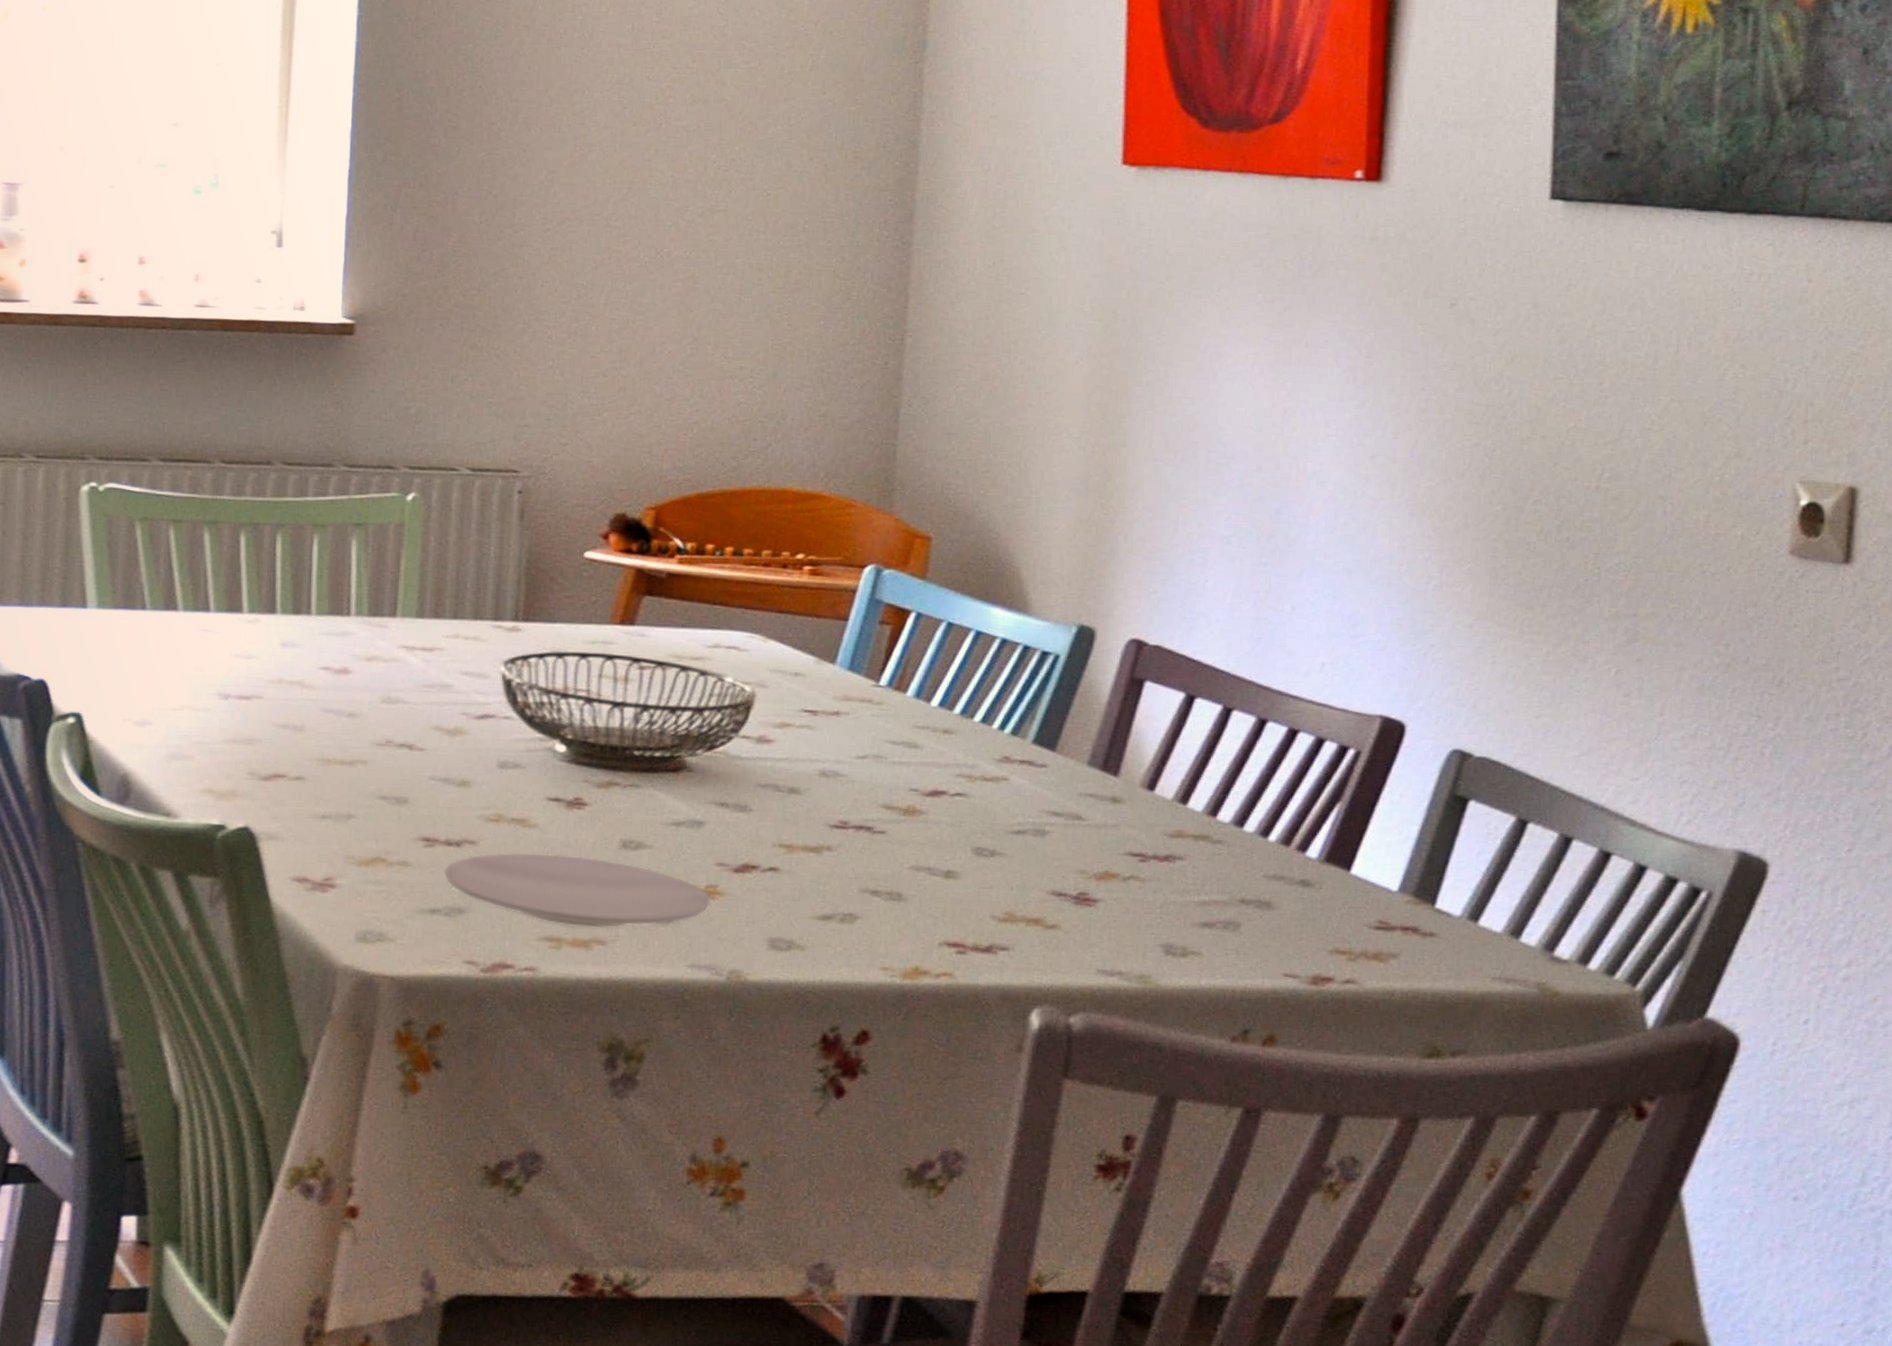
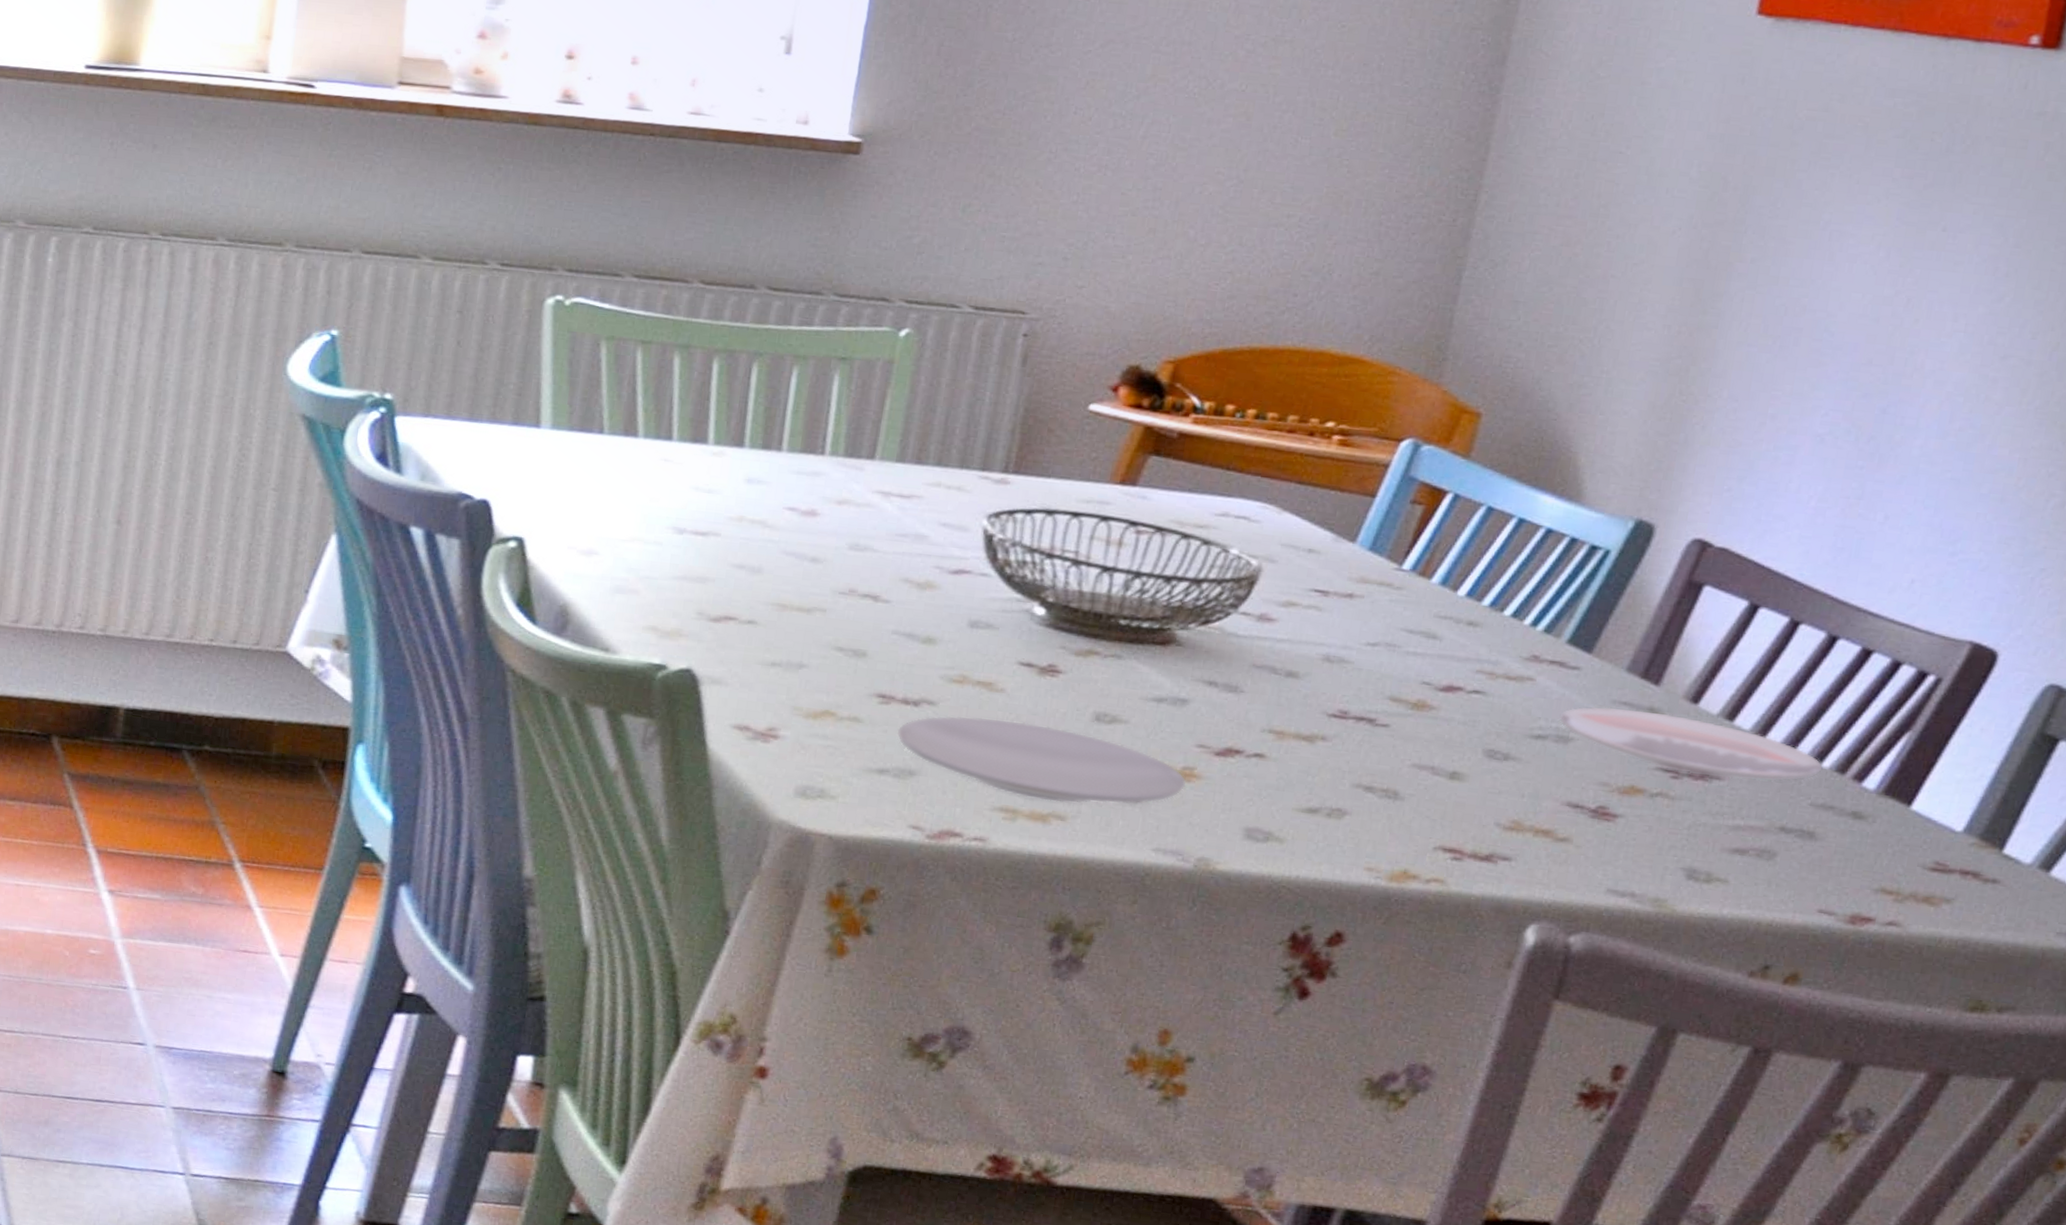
plate: none [1034,800,1270,858] -> present [1559,706,1823,781]

